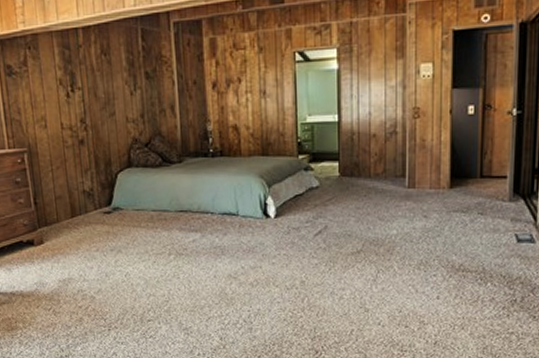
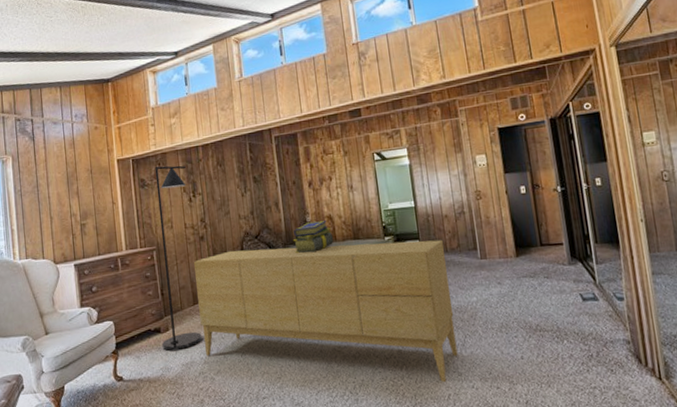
floor lamp: none [24,50,81,266] -> present [155,165,202,351]
sideboard: none [72,158,368,317] -> present [194,239,458,382]
stack of books: none [189,131,238,168] -> present [292,220,334,253]

